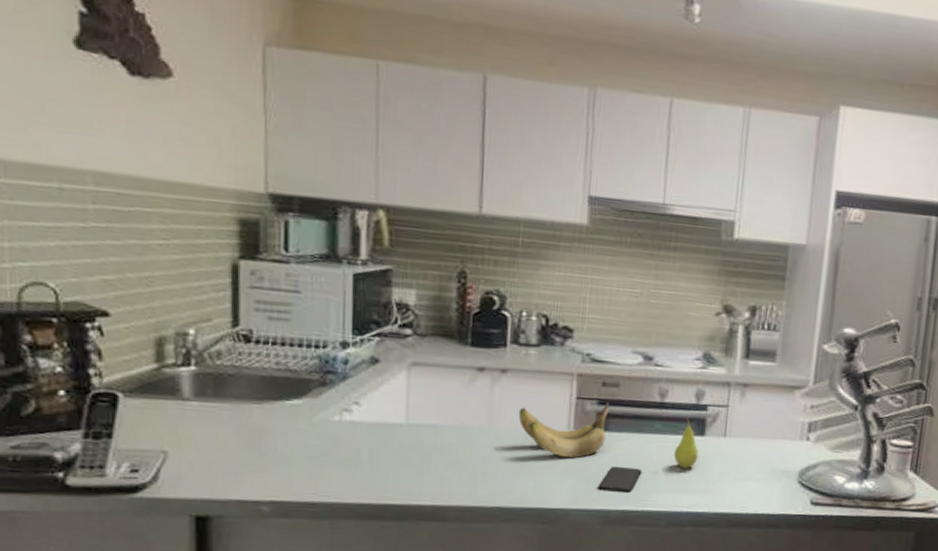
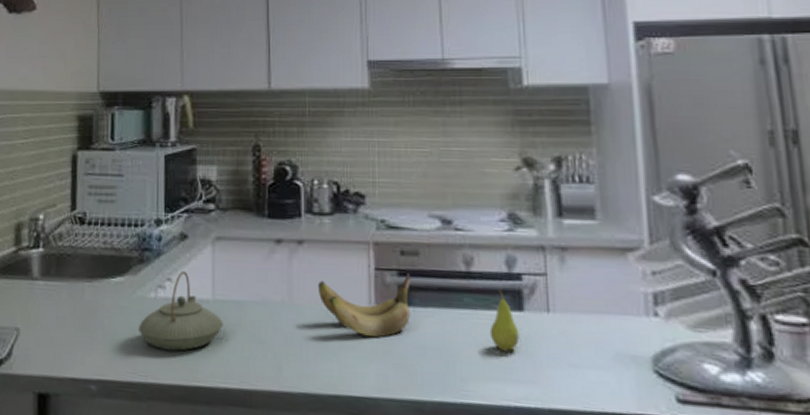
teapot: none [320,395,417,472] -> present [139,271,223,351]
smartphone: present [598,466,642,493] -> none [408,347,456,380]

